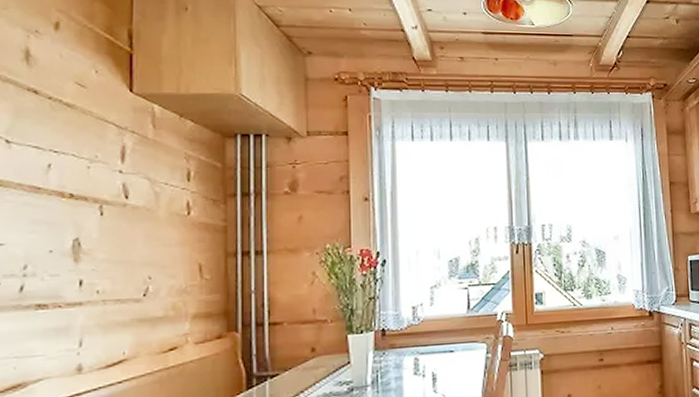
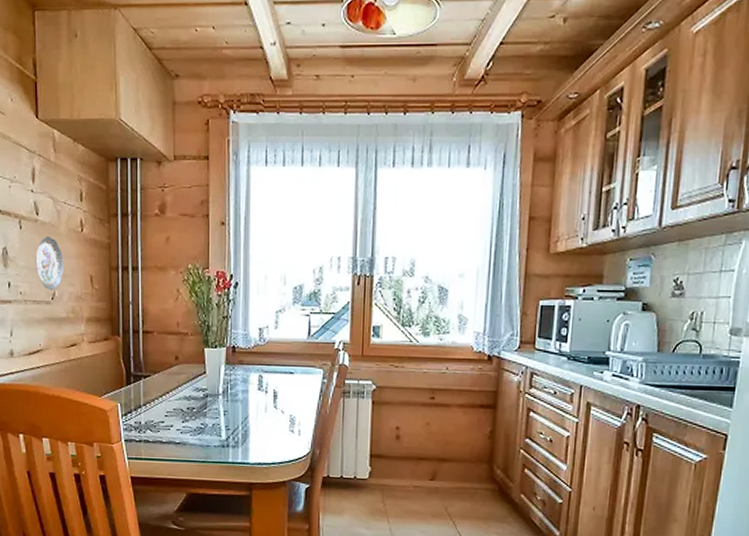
decorative plate: none [121,222,163,286] -> present [35,236,64,291]

